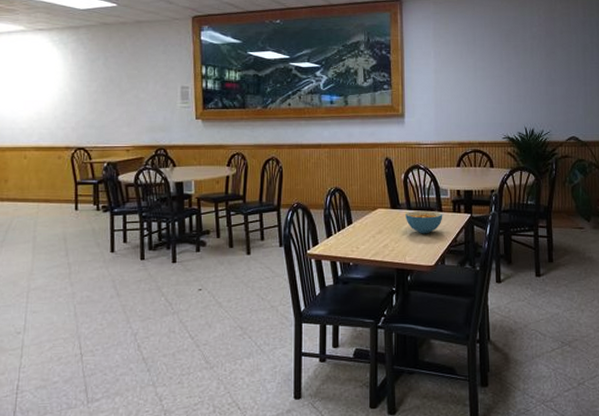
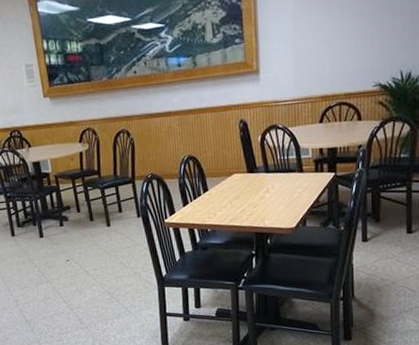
cereal bowl: present [404,210,443,234] -> none [262,172,304,197]

